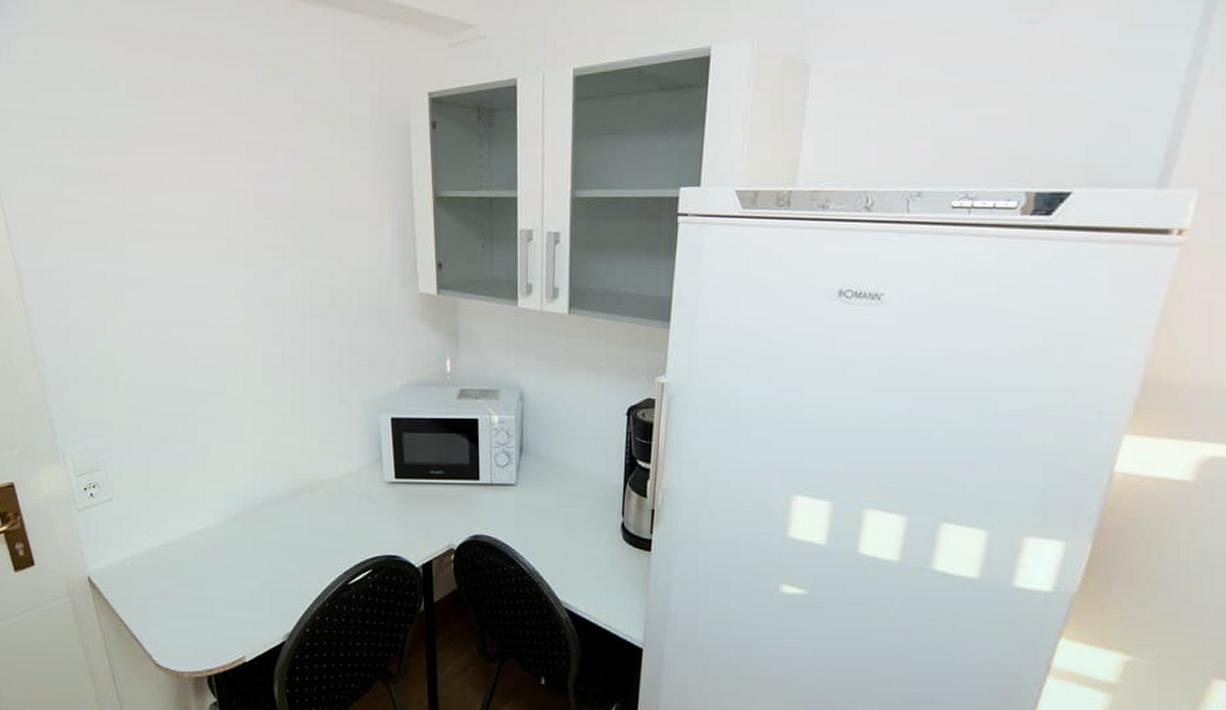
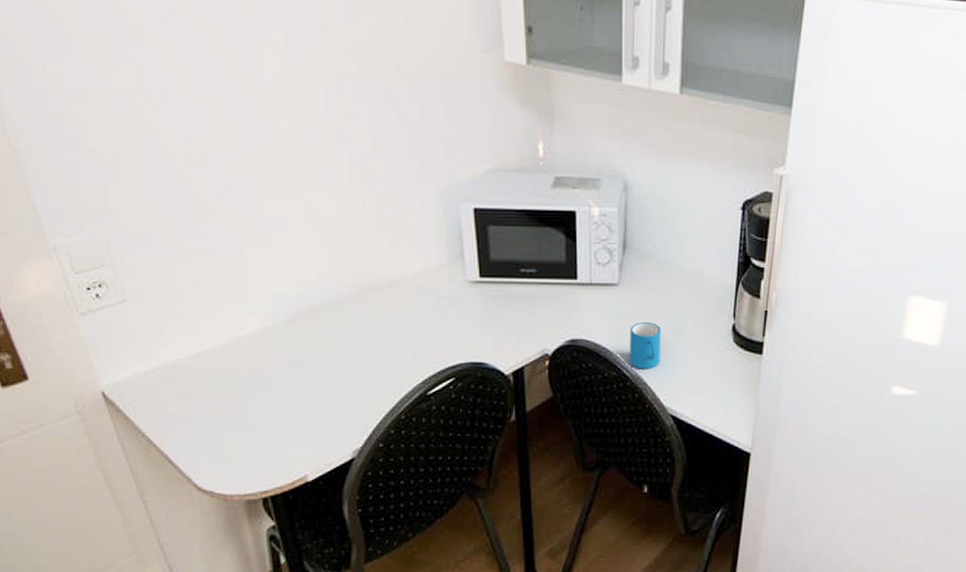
mug: none [527,520,556,564] -> present [630,322,662,369]

